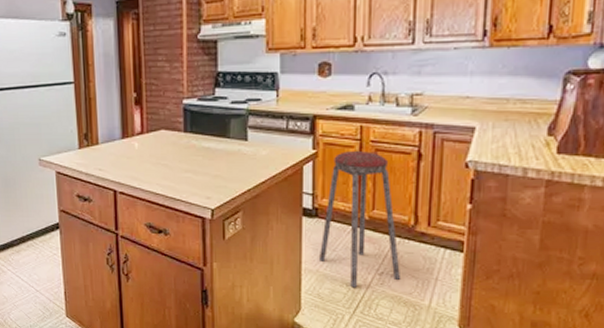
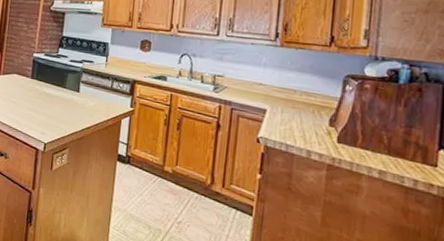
music stool: present [318,151,401,288] -> none [127,113,197,232]

